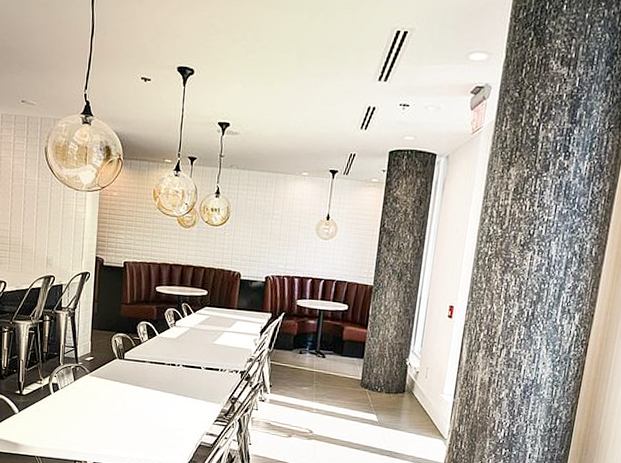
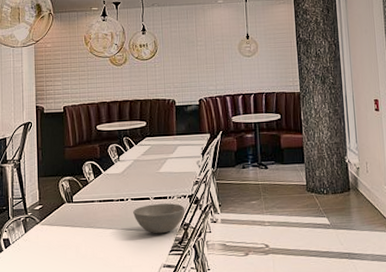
bowl: none [183,373,235,404] -> present [133,203,185,234]

